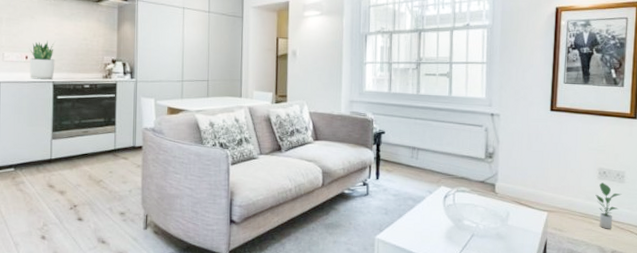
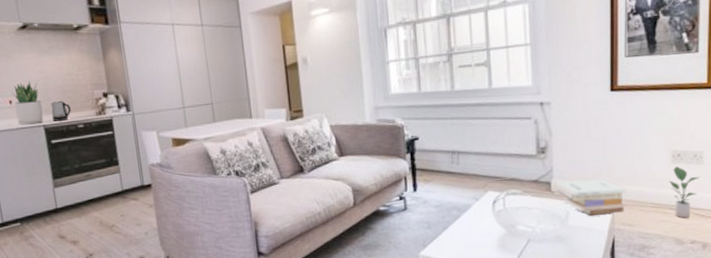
kettle: none [61,61,80,80] -> present [50,100,71,121]
books: none [499,184,559,219] -> present [555,179,626,216]

